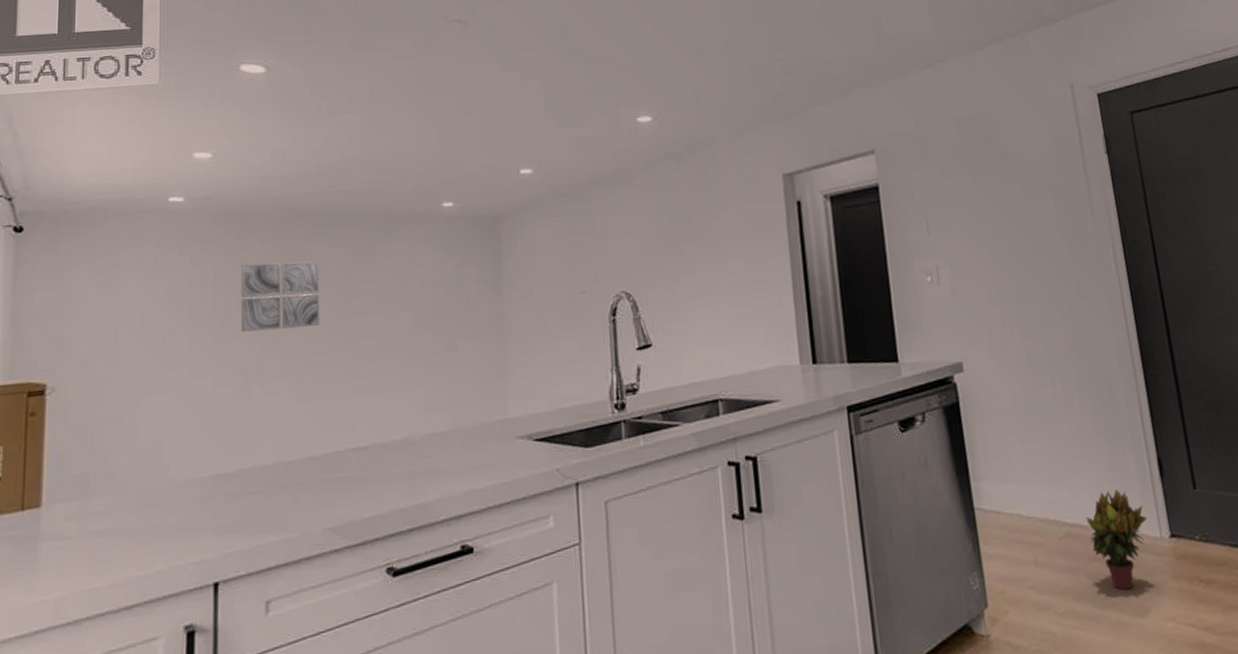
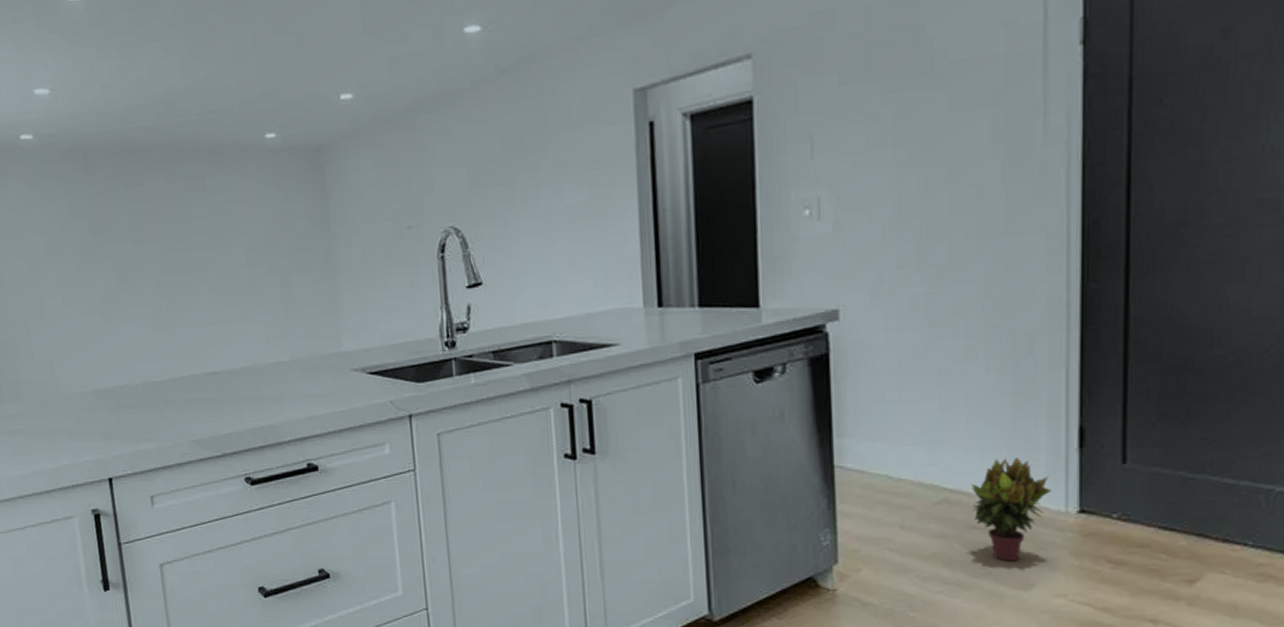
wall art: present [241,261,320,333] -> none [90,196,165,265]

